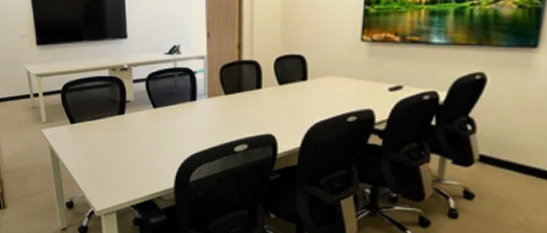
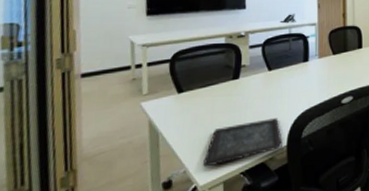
tray: none [96,158,170,196] -> present [202,118,282,168]

